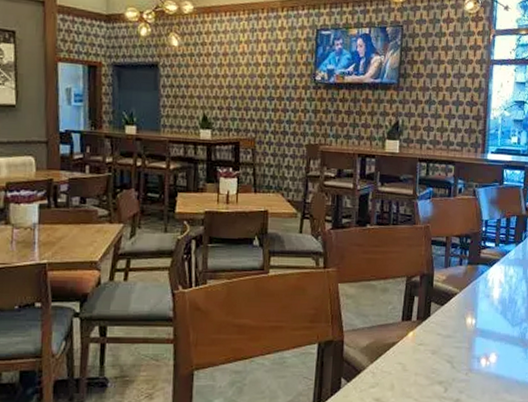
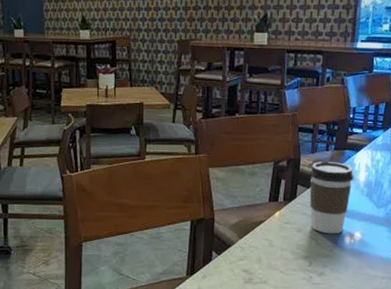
coffee cup: none [443,277,488,356] -> present [309,162,355,234]

